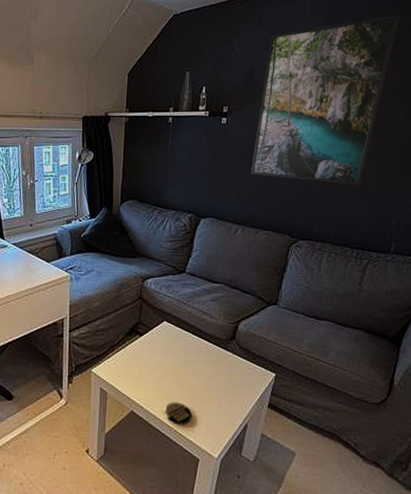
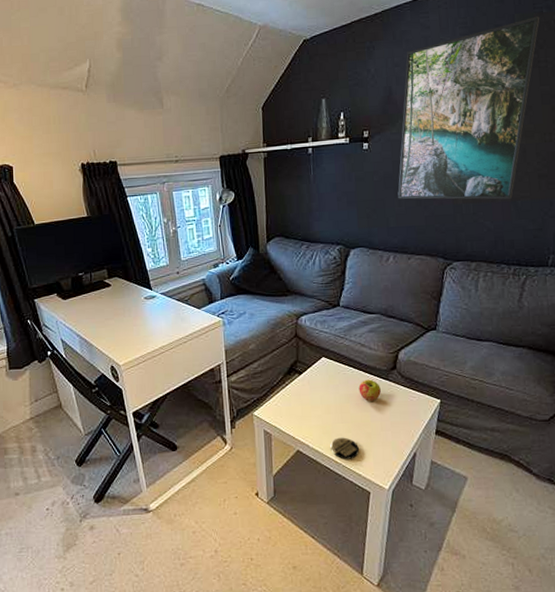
apple: none [197,347,218,369] -> present [358,379,381,401]

